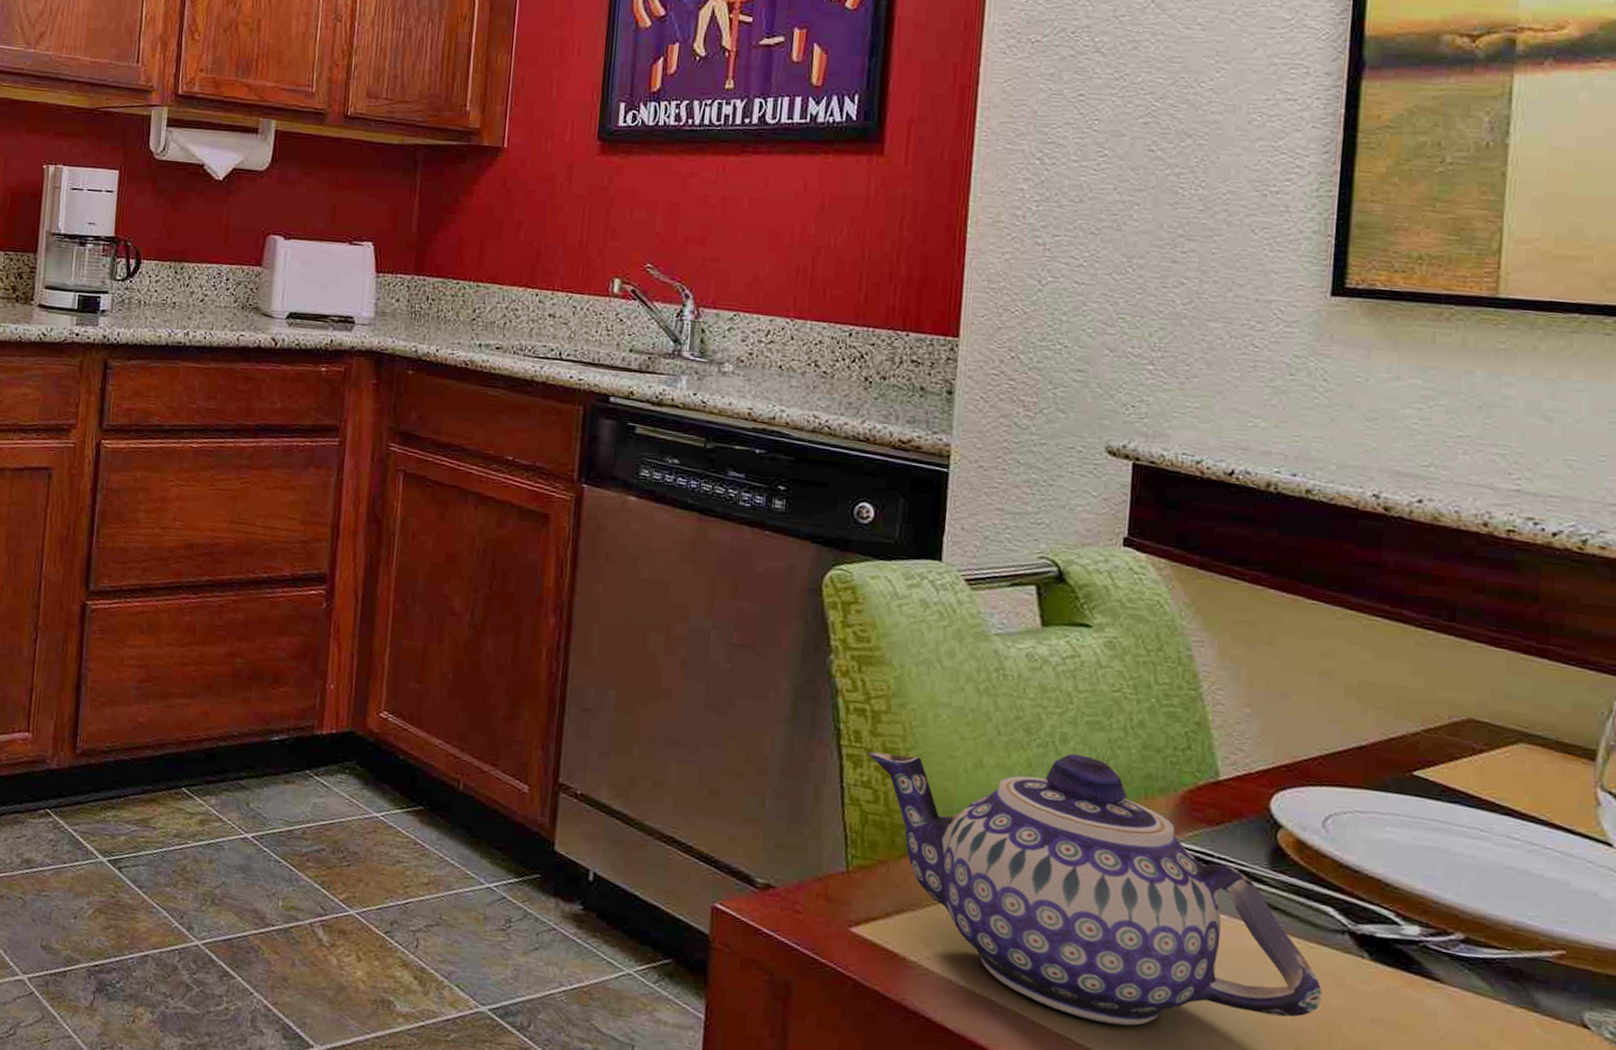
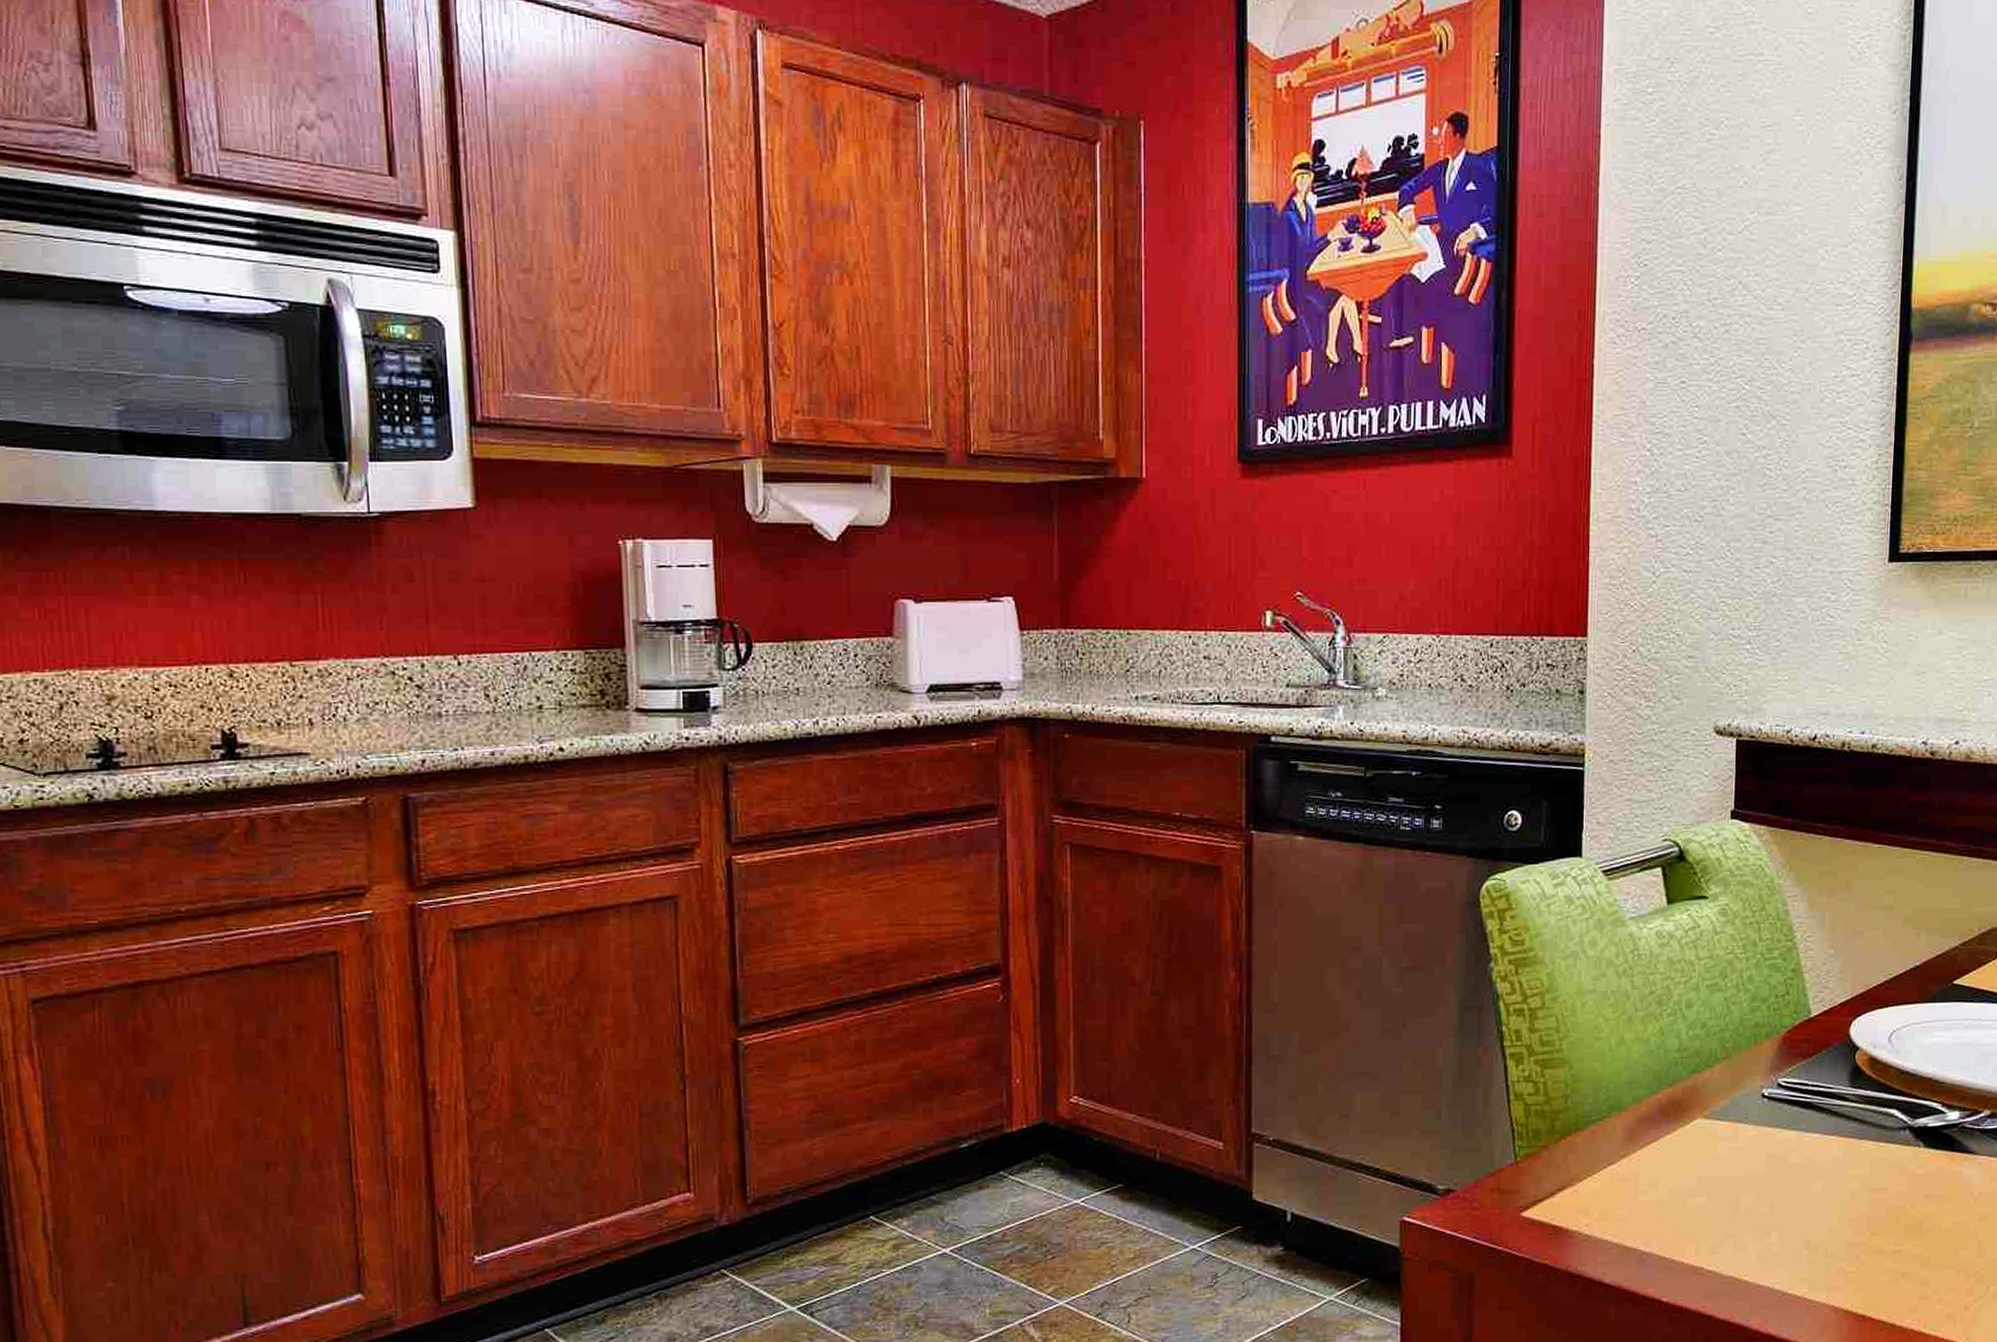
teapot: present [866,751,1322,1026] -> none [1526,1016,1890,1249]

